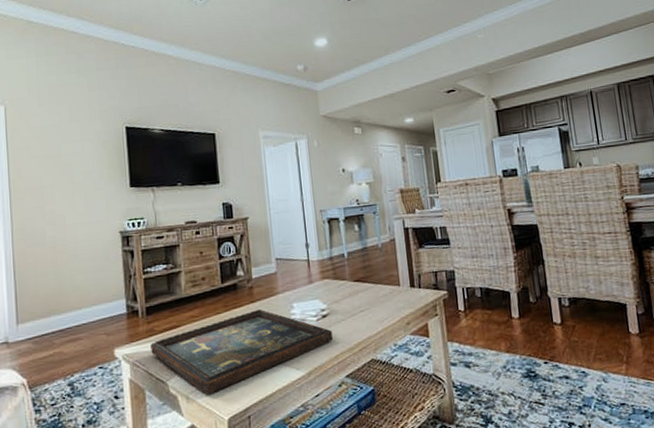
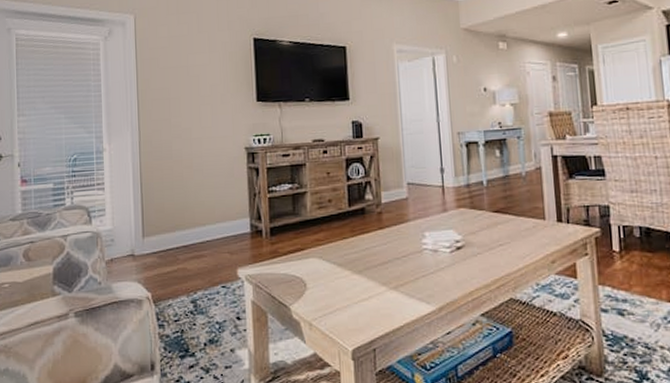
decorative tray: present [150,309,333,395] -> none [274,237,467,323]

